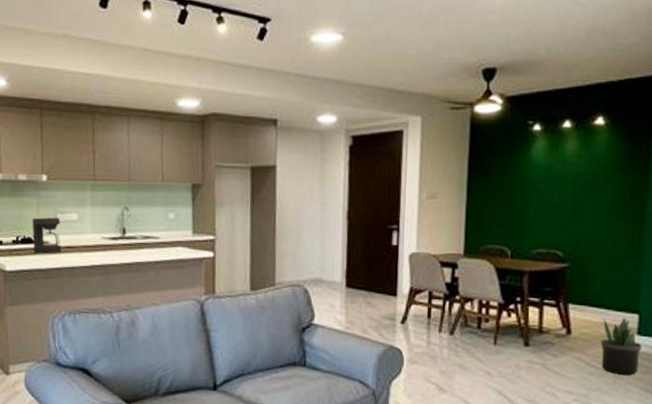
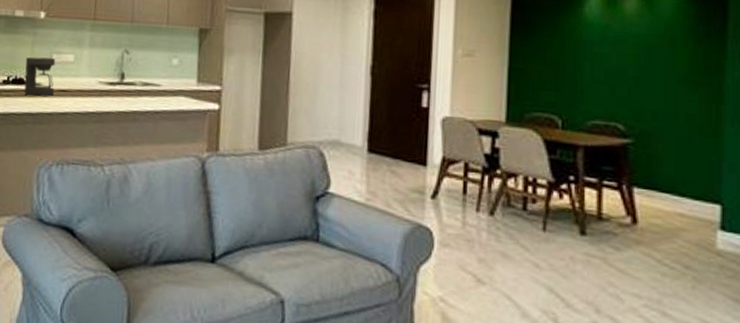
planter: present [601,318,642,375] -> none [675,207,727,280]

